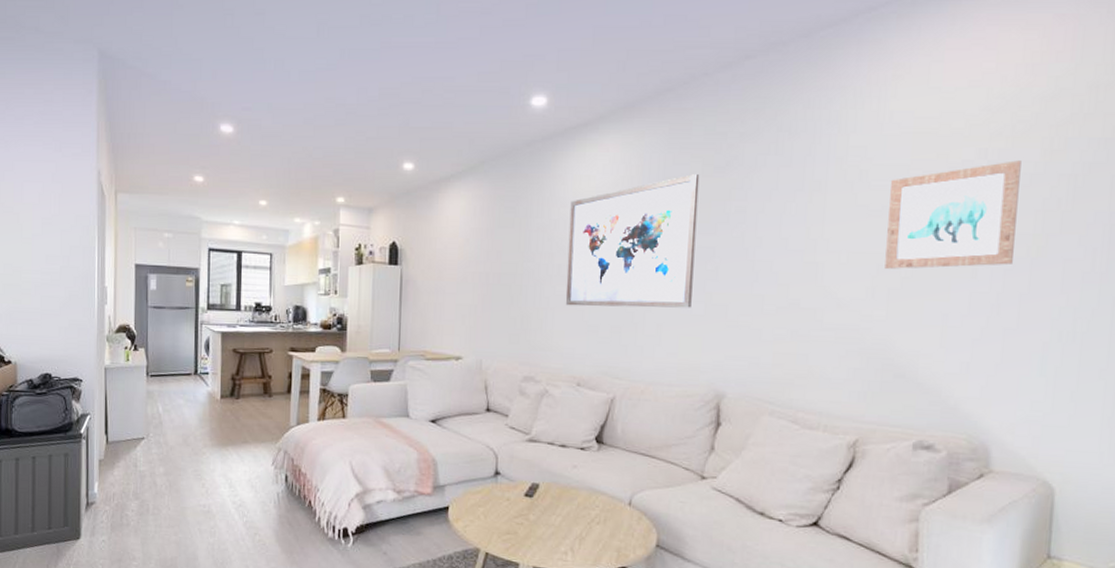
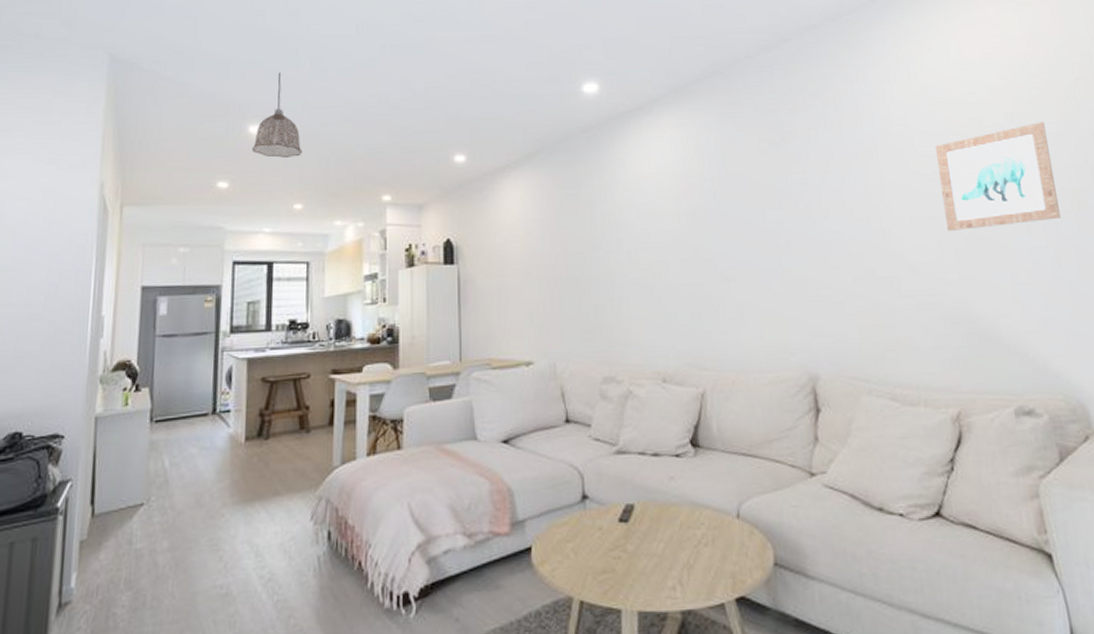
pendant lamp: none [222,72,267,156] -> present [251,72,303,158]
wall art: present [565,174,700,308] -> none [633,150,770,294]

